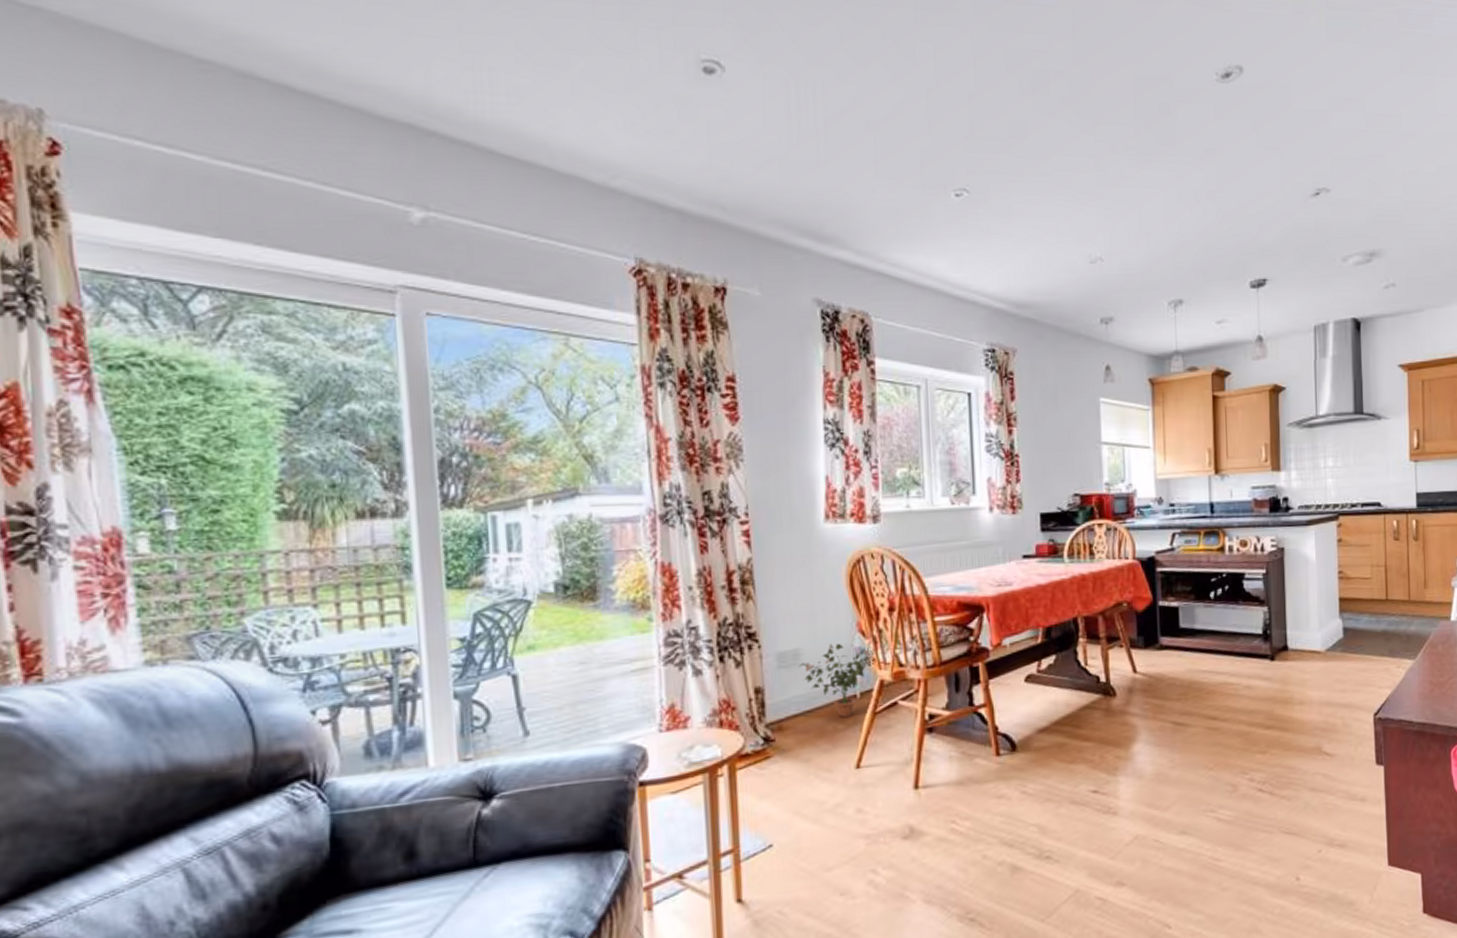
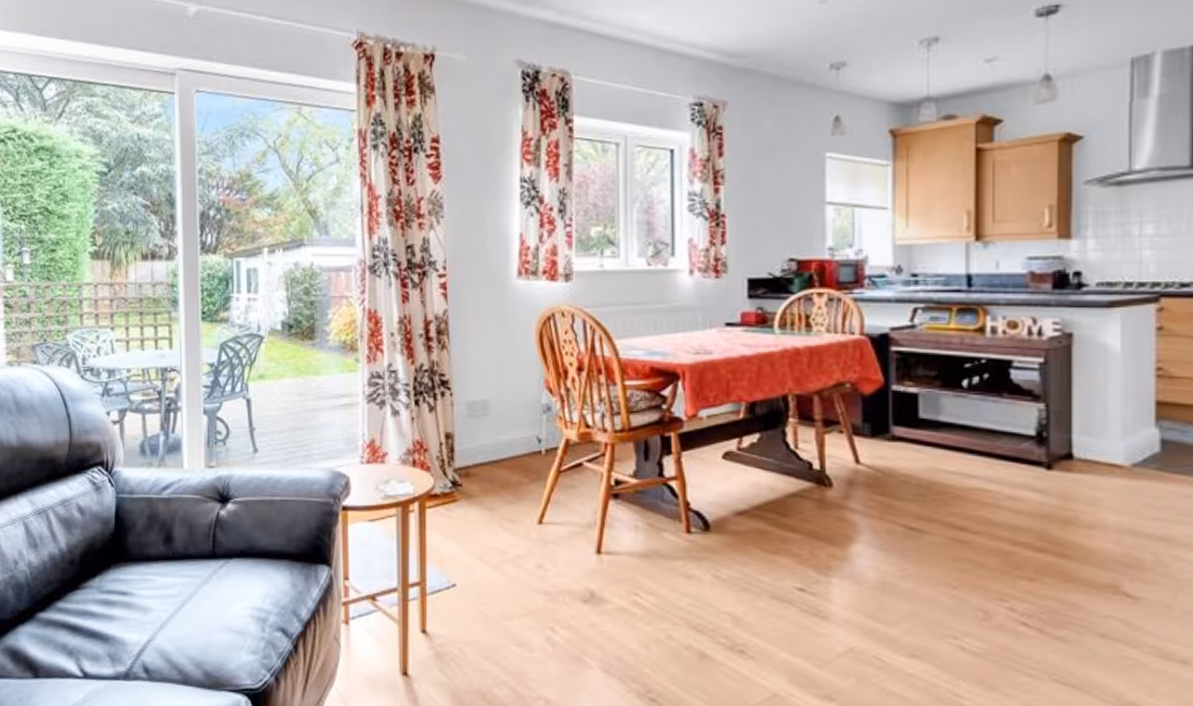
potted plant: present [799,643,874,717] -> none [487,397,560,472]

